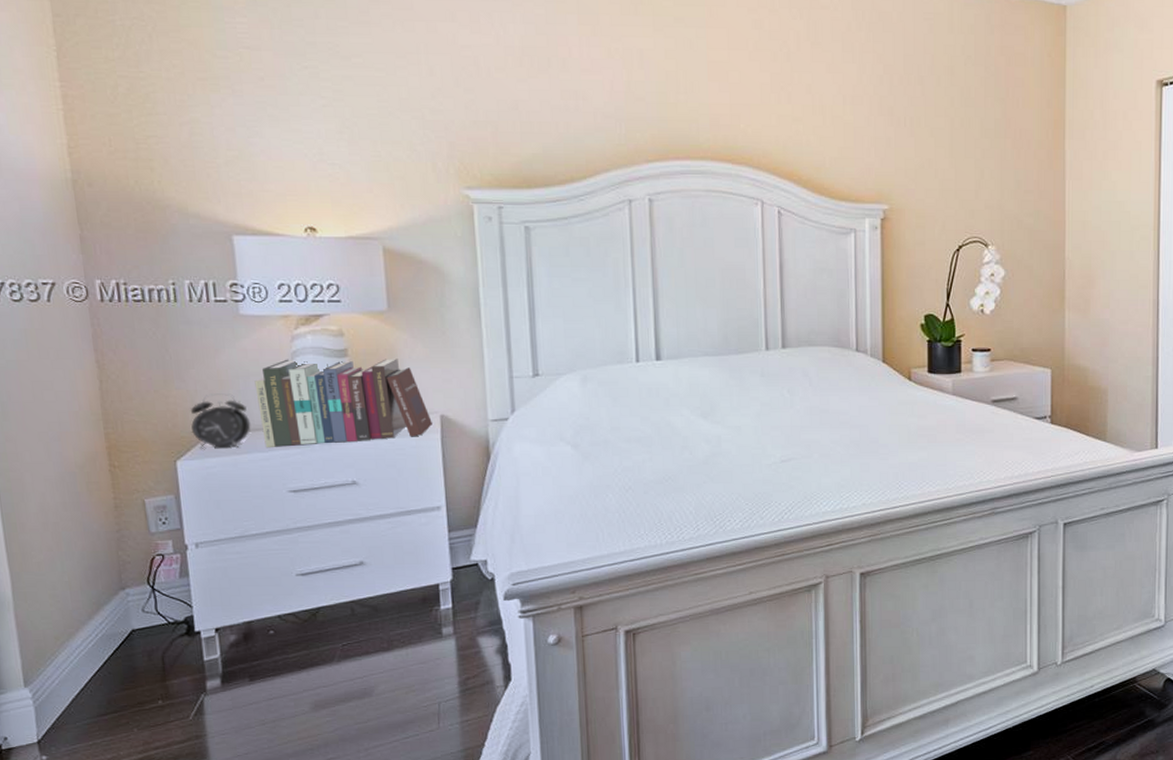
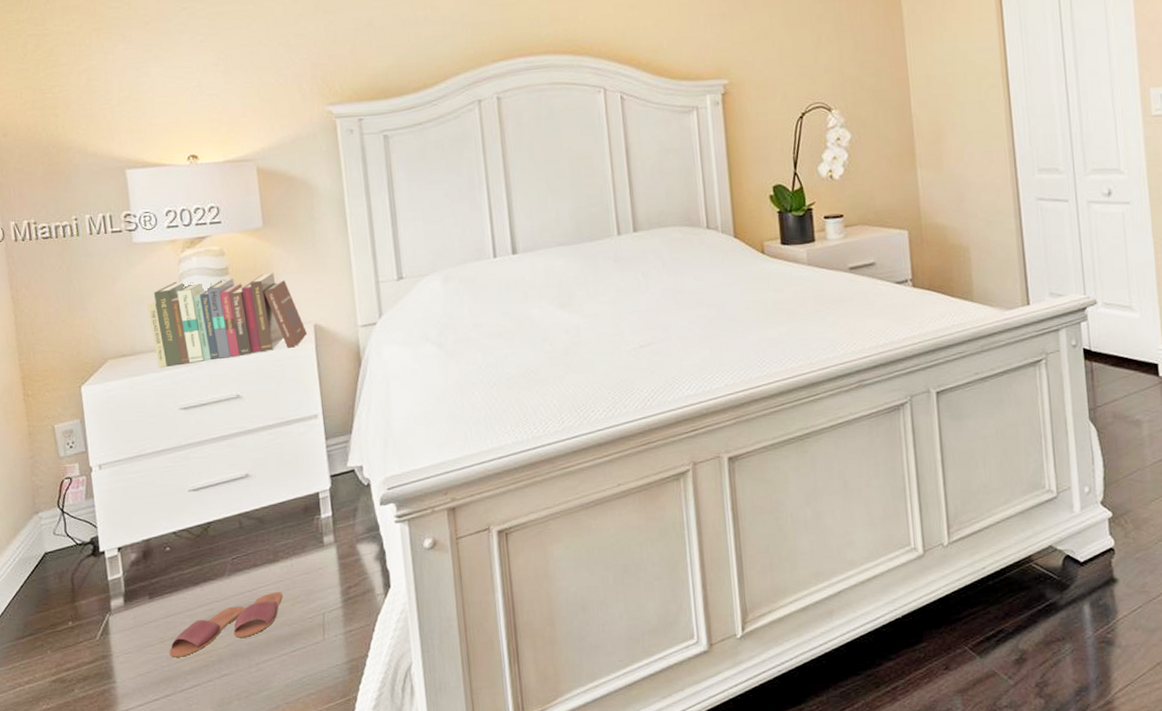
alarm clock: present [190,393,251,449] -> none [92,318,145,373]
slippers: none [270,680,396,740] -> present [169,592,283,658]

